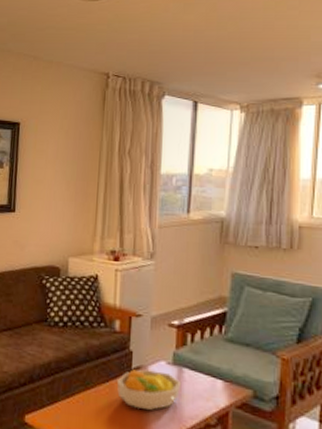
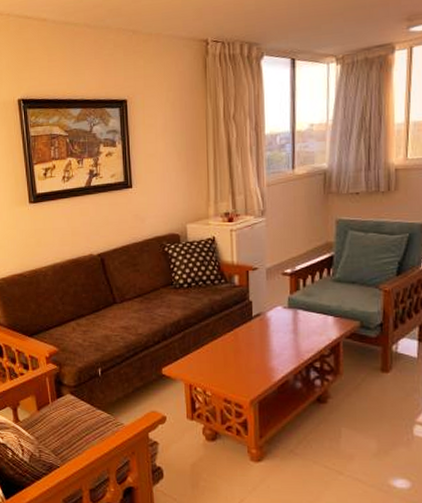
fruit bowl: present [116,369,182,411] -> none [240,315,297,351]

